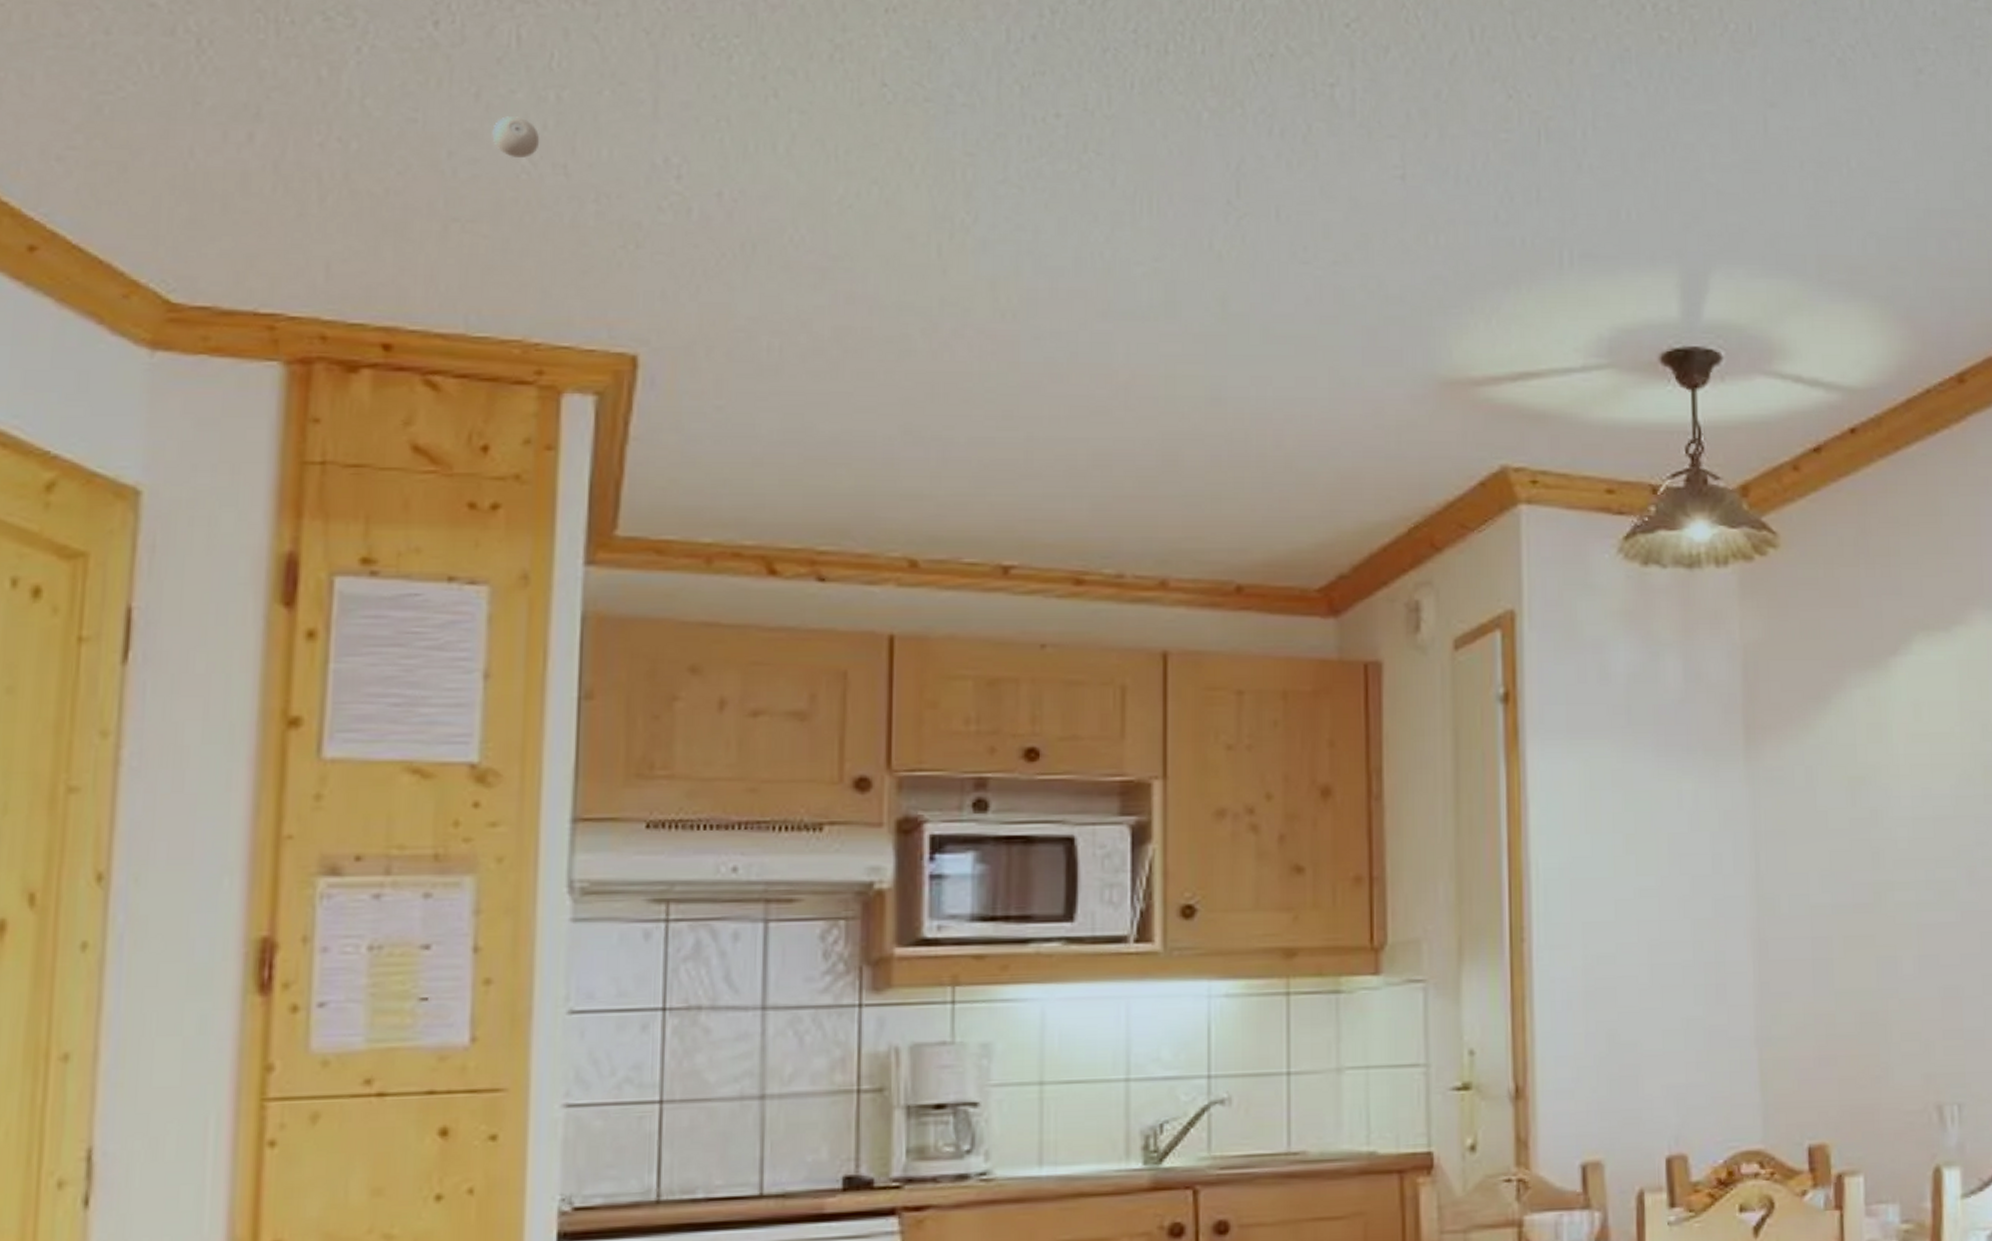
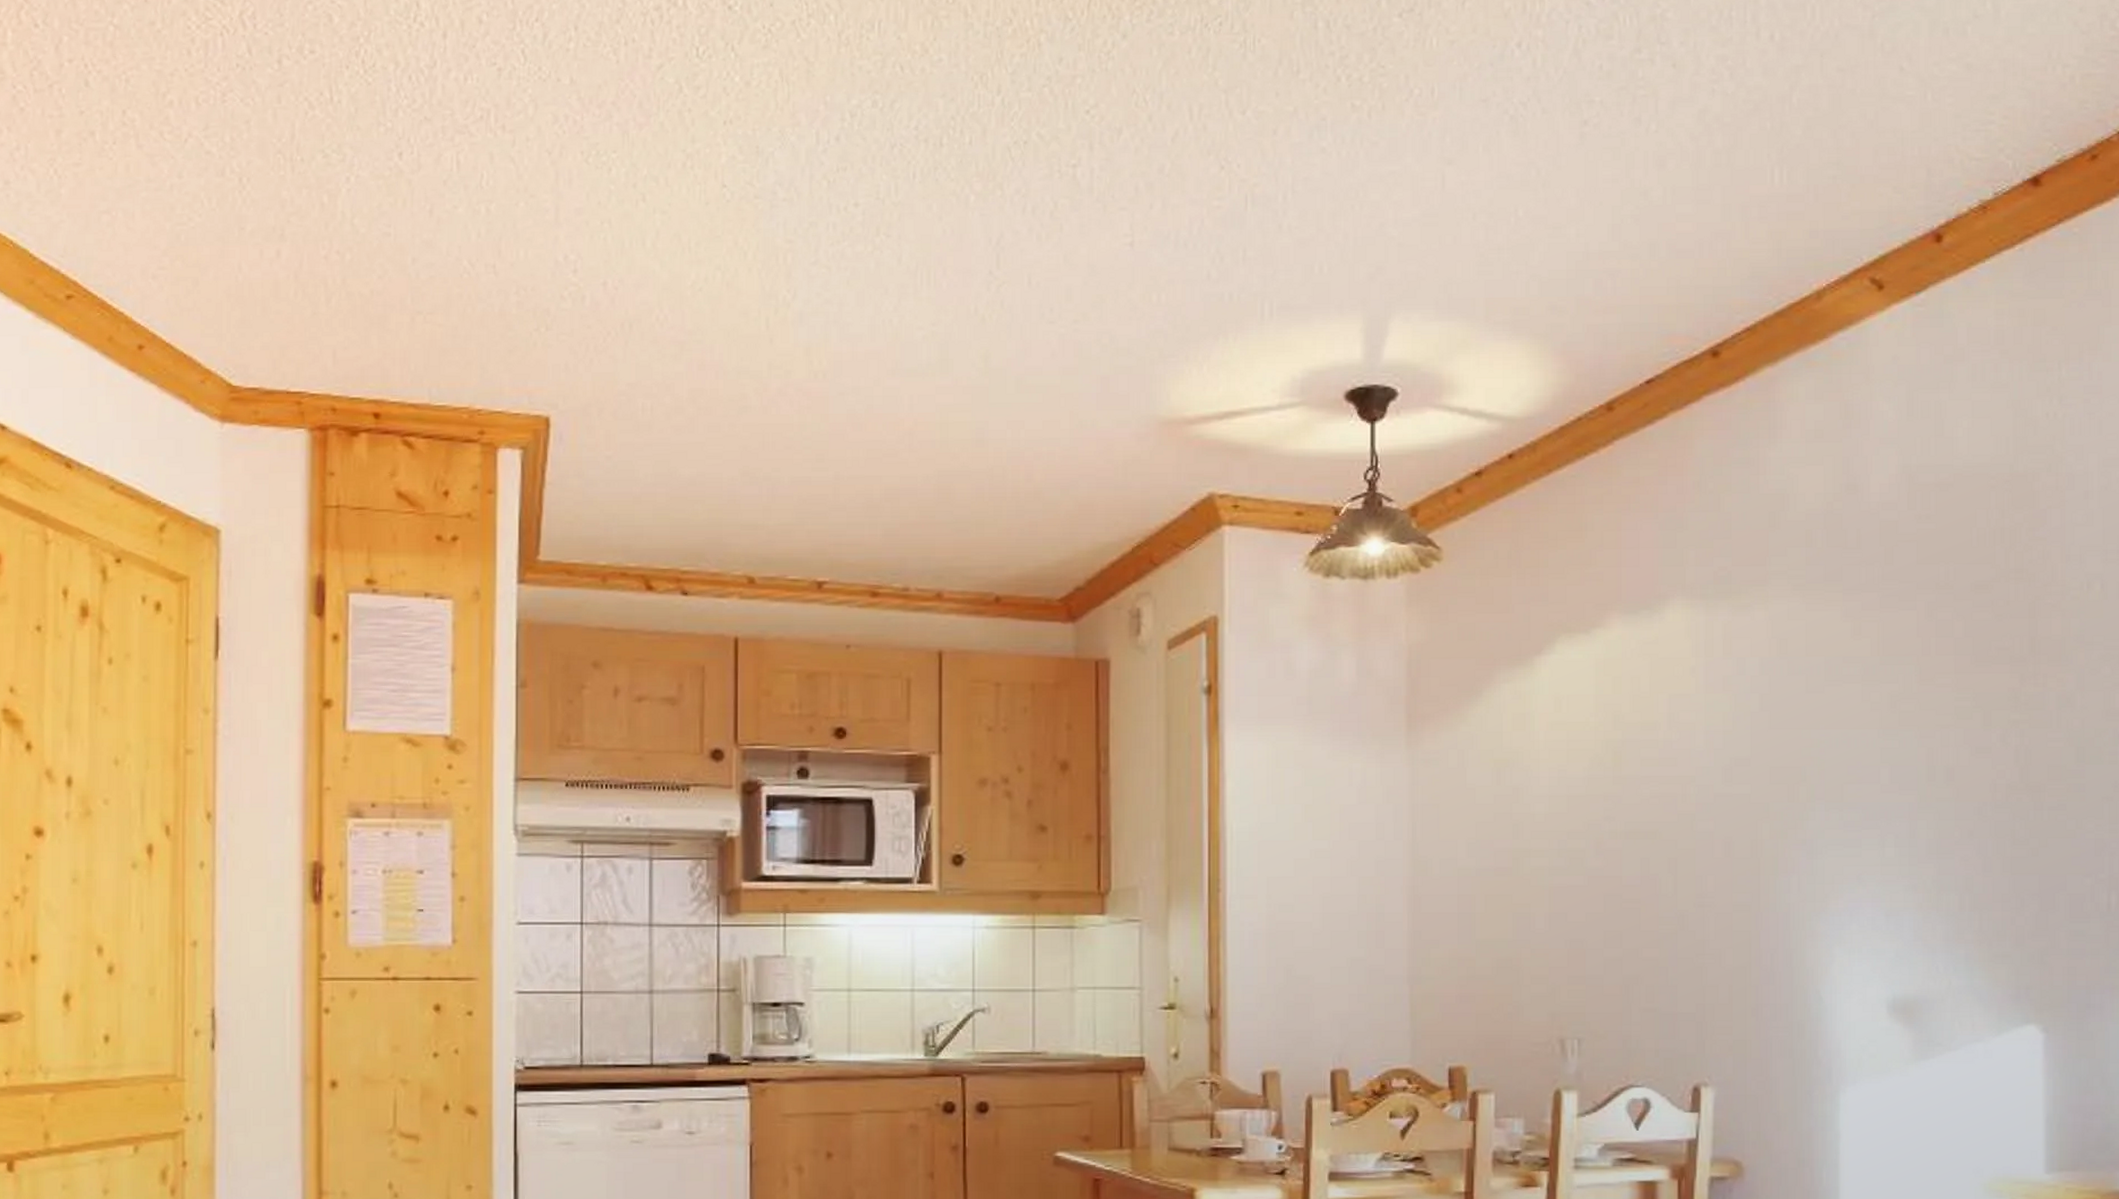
eyeball: present [492,116,540,158] -> none [442,227,476,261]

